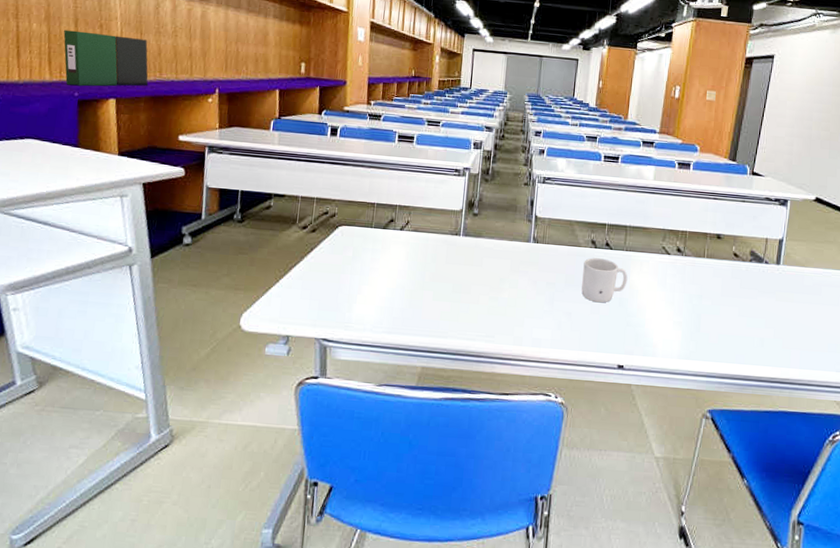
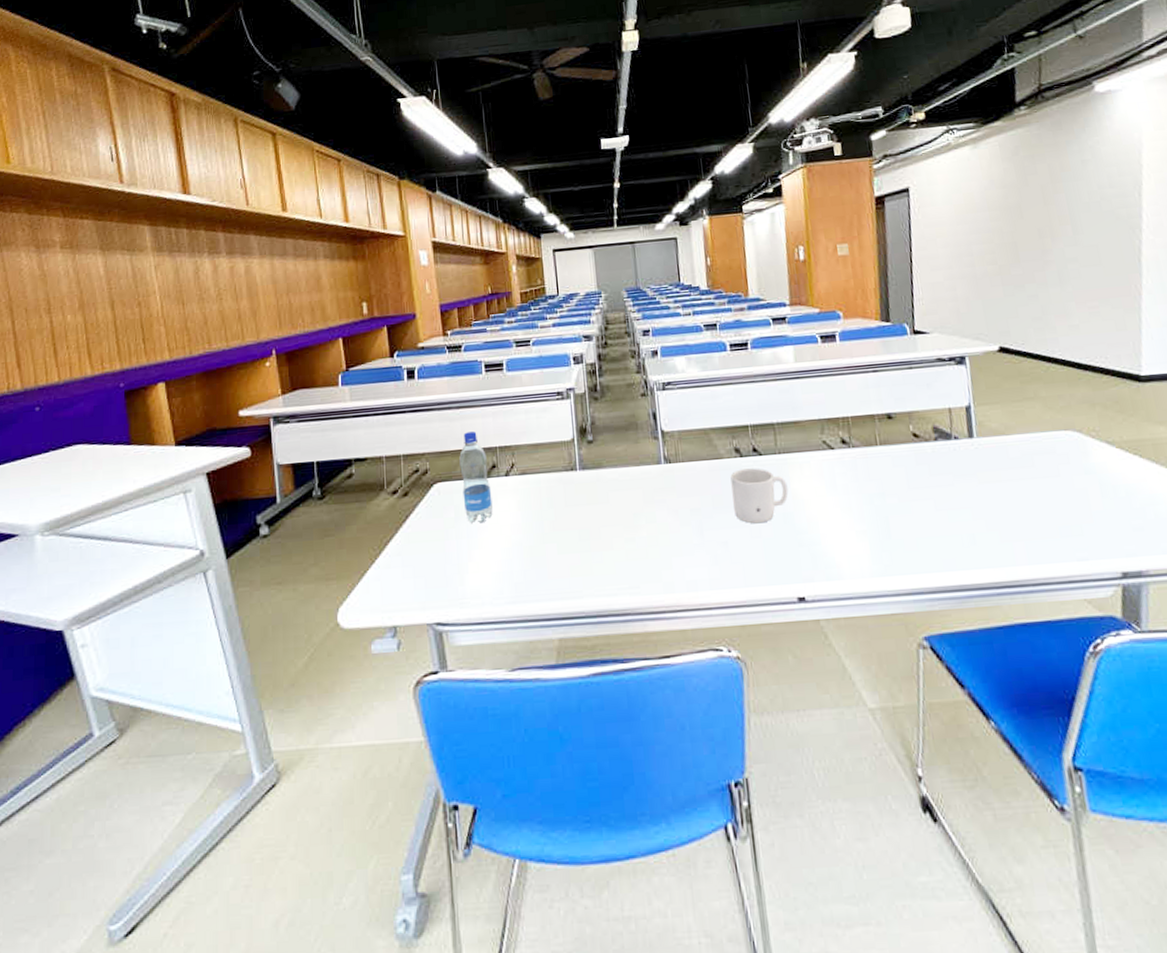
binder: present [63,30,118,87] -> none [101,312,165,377]
binder: present [114,35,149,87] -> none [156,309,198,368]
bottle: none [361,188,388,265] -> present [459,431,493,523]

